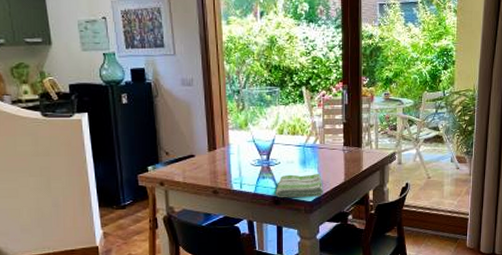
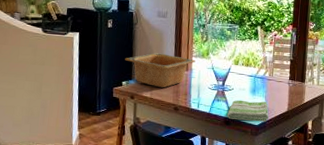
serving bowl: none [148,129,233,170] -> present [125,53,196,88]

